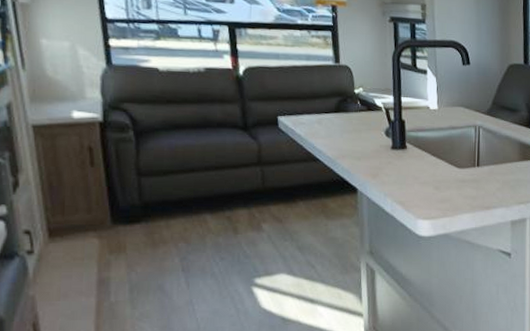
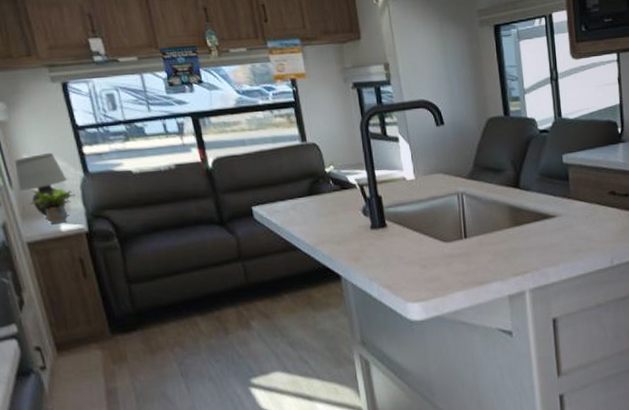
table lamp: none [31,40,88,102] -> present [14,152,68,217]
potted plant: none [41,74,94,110] -> present [29,188,76,224]

